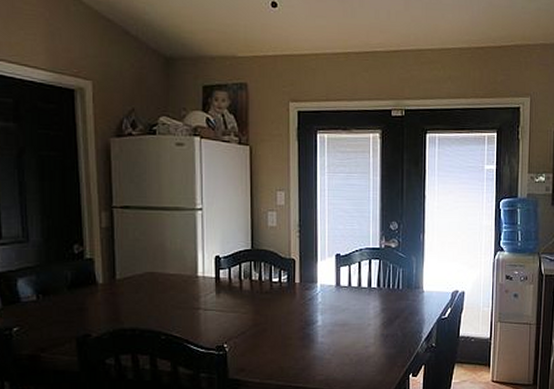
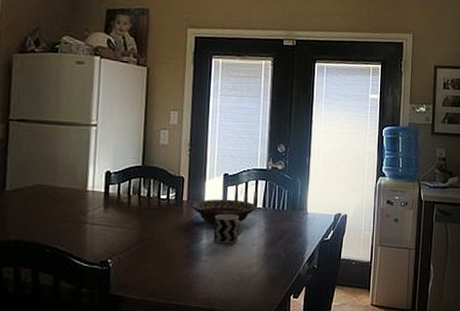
decorative bowl: none [304,280,371,306] -> present [191,199,257,224]
cup: none [328,294,358,325] -> present [213,213,243,244]

